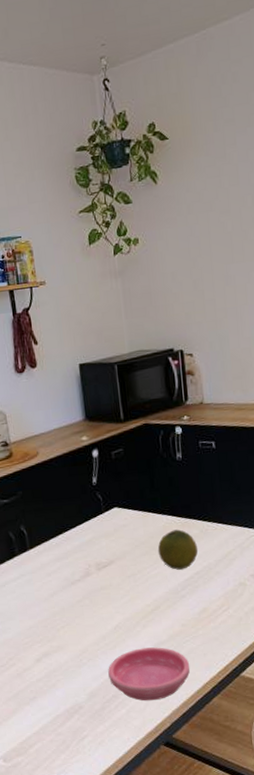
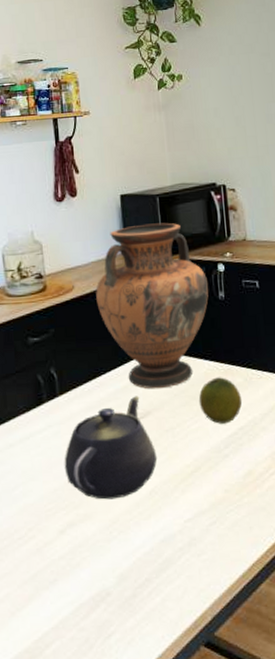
teapot: none [37,547,121,635] -> present [64,396,158,500]
vase: none [59,389,167,542] -> present [96,222,209,389]
saucer: present [108,647,191,701] -> none [141,518,235,587]

